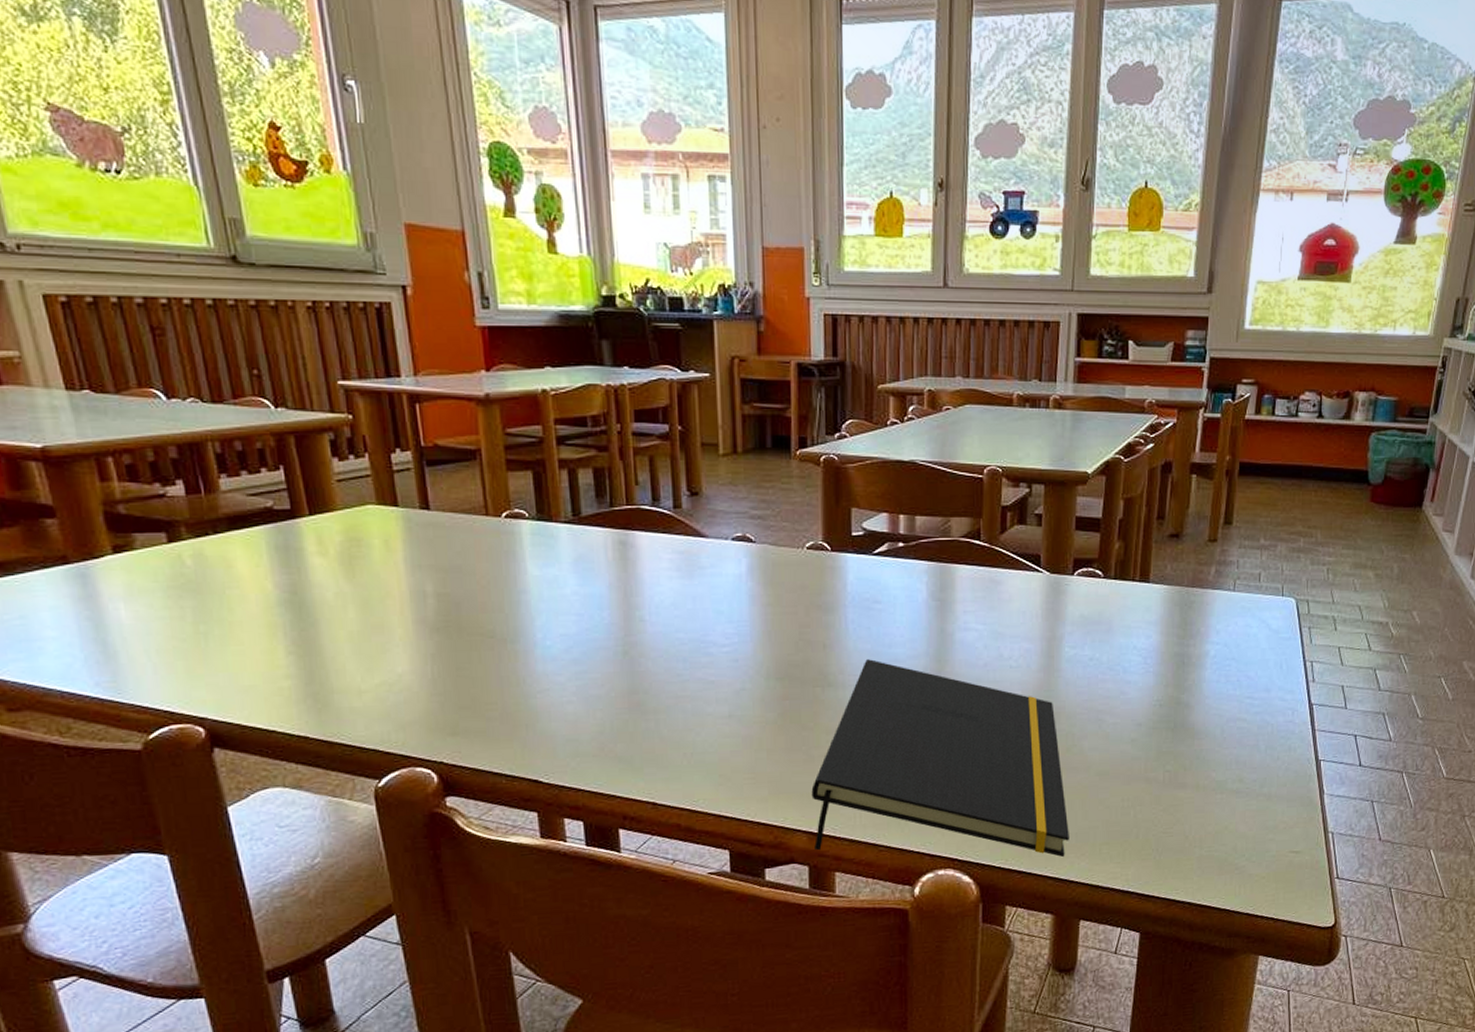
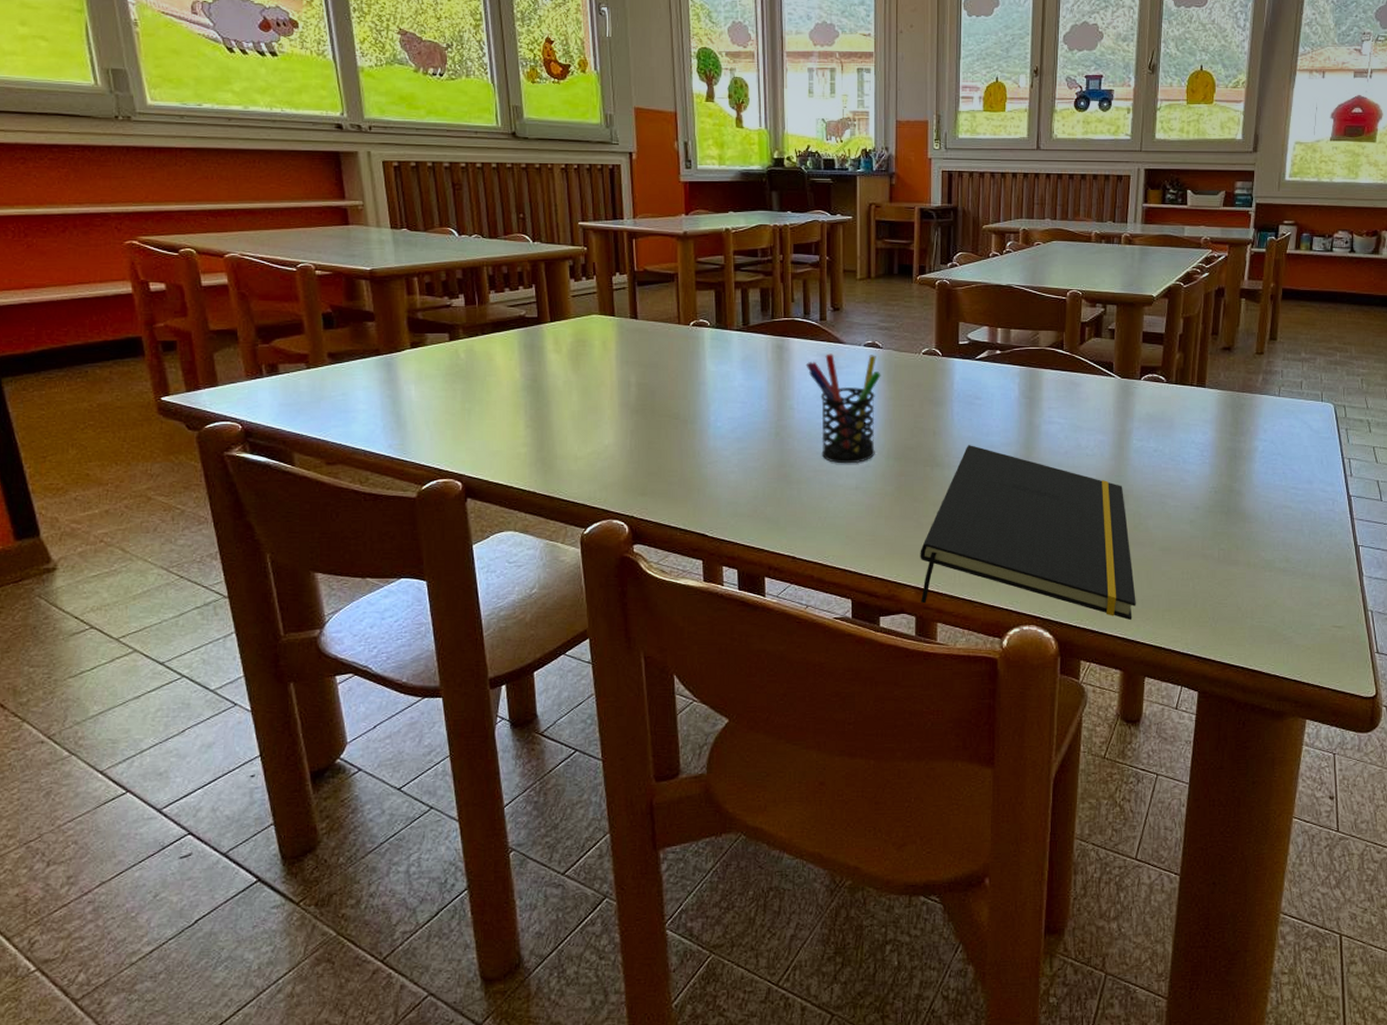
pen holder: none [658,550,755,688] -> present [806,353,881,464]

